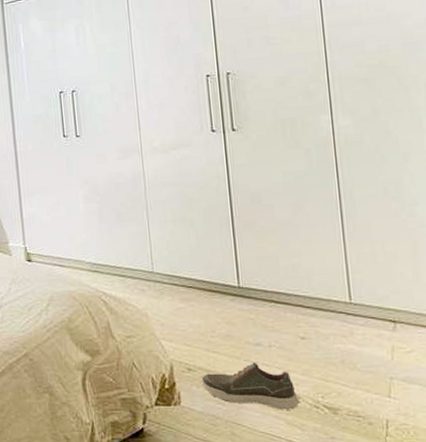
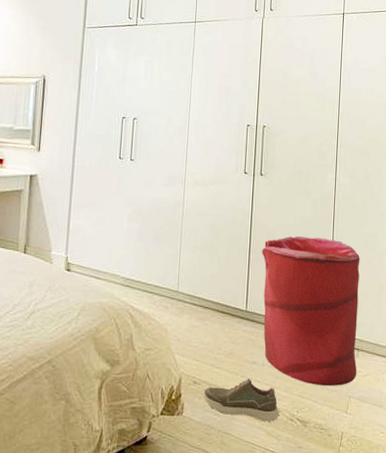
laundry hamper: none [248,193,397,366] -> present [262,235,360,386]

